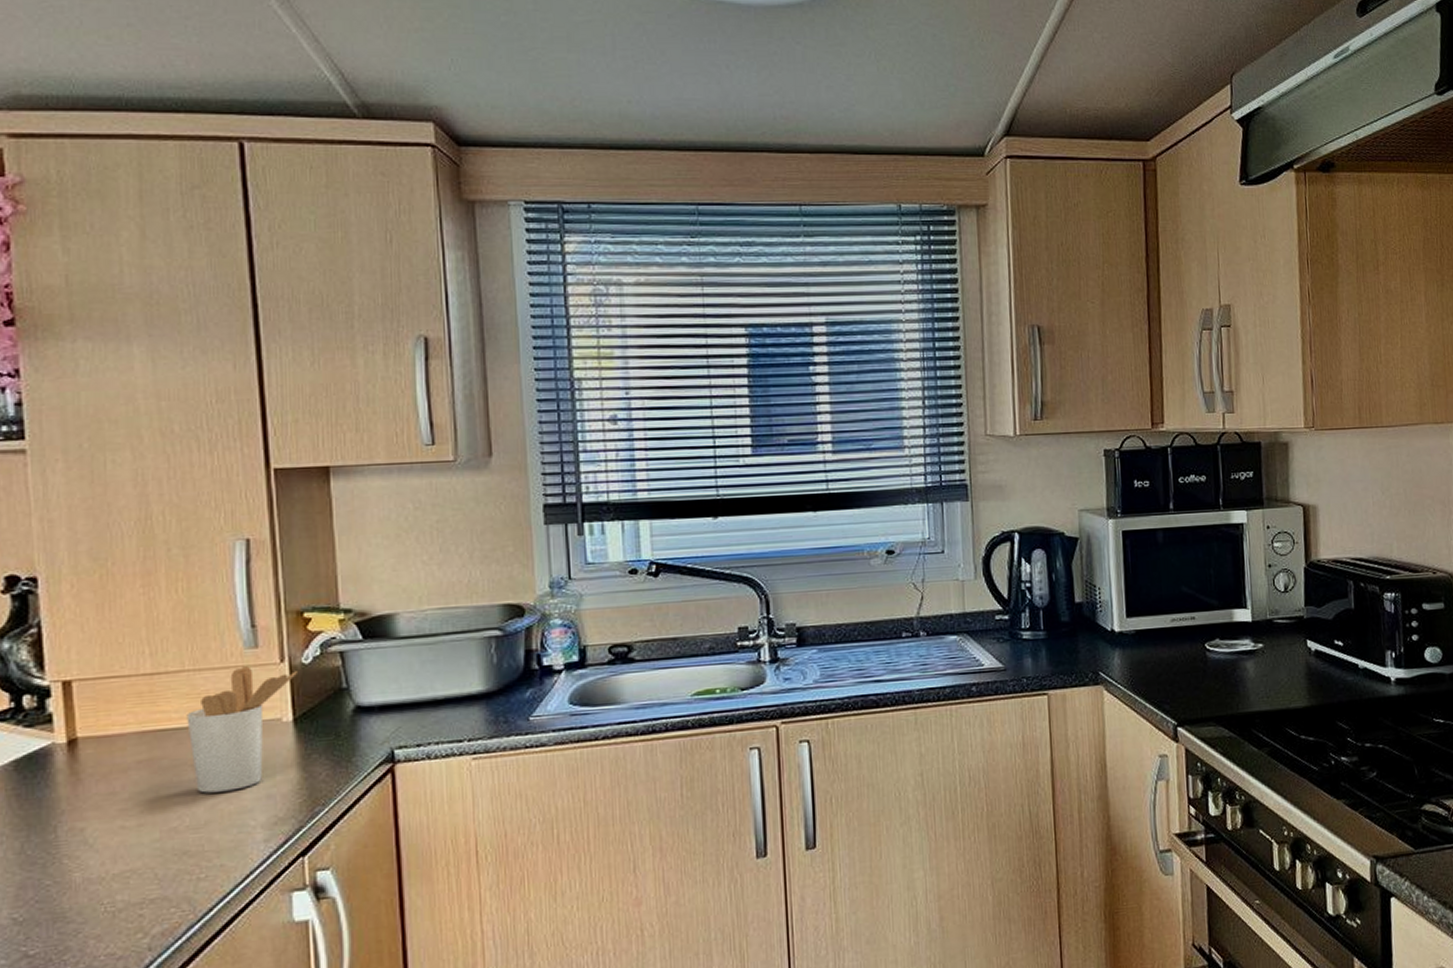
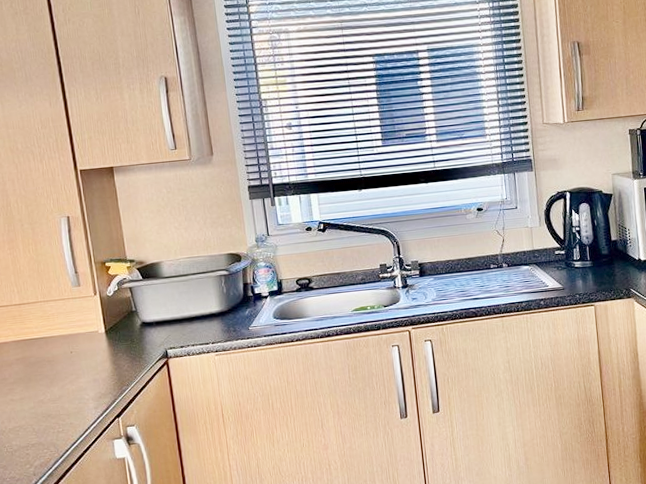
utensil holder: present [186,666,299,793] -> none [42,298,106,379]

